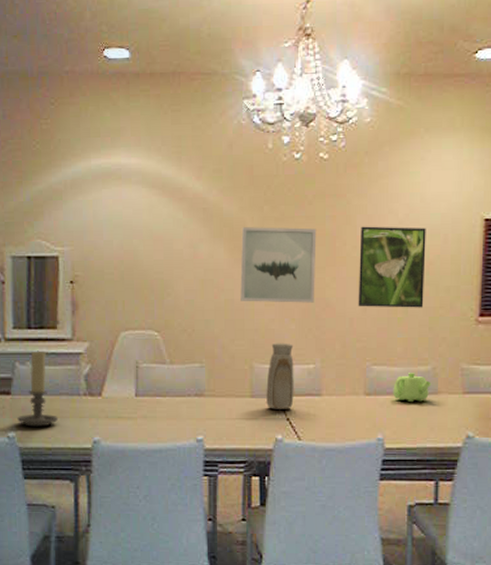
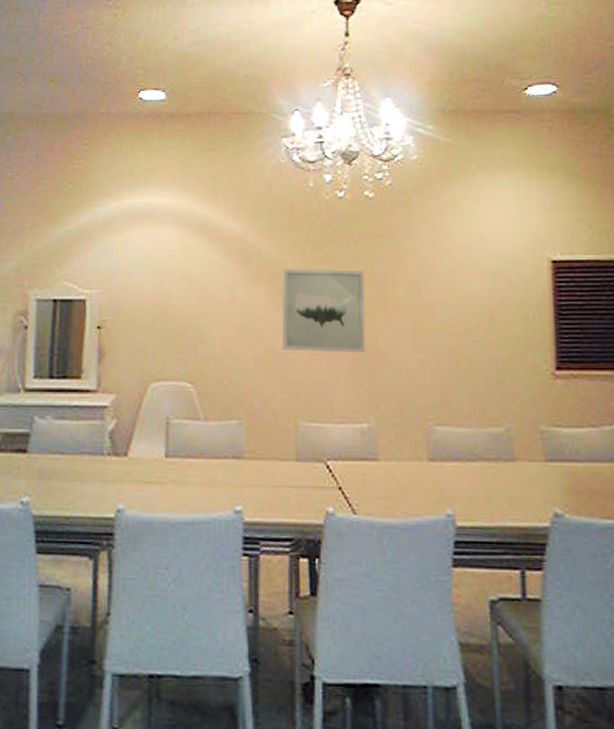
candle holder: present [17,350,59,427] -> none [33,403,79,491]
vase: present [266,342,294,409] -> none [314,397,346,476]
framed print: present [358,226,426,308] -> none [413,268,490,360]
teapot: present [393,373,432,402] -> none [461,435,507,470]

